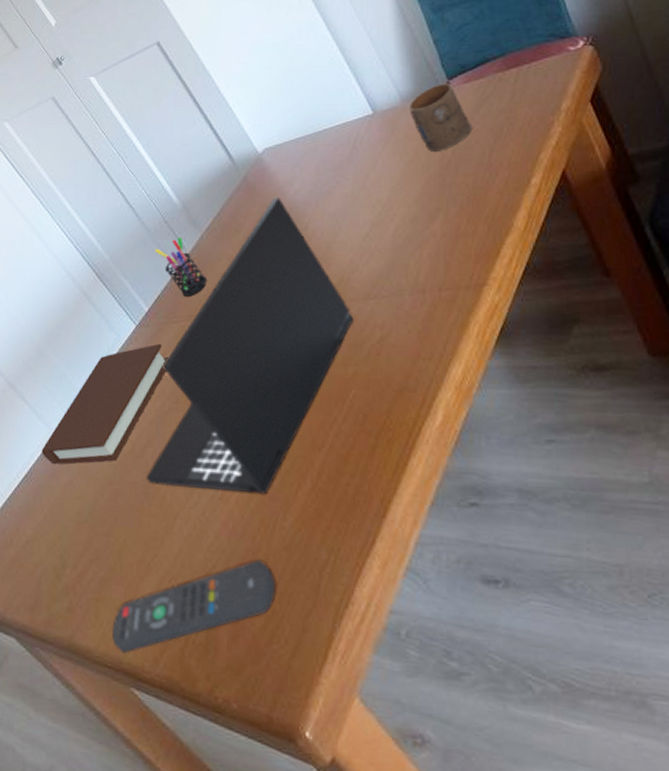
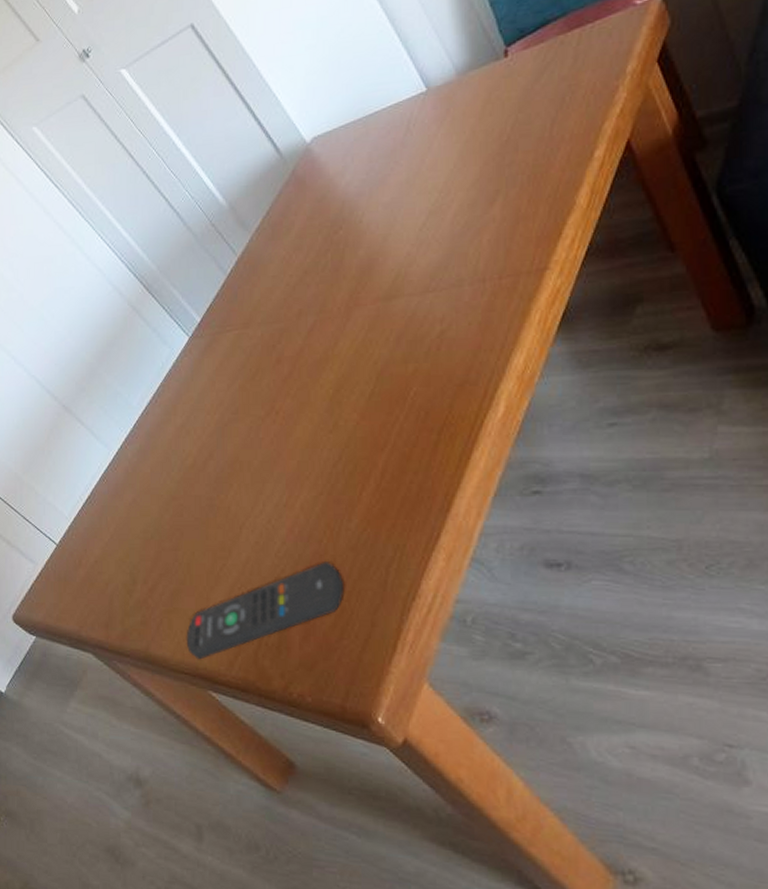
book: present [41,343,168,465] -> none [102,354,224,485]
laptop: present [146,197,354,495] -> none [210,190,412,498]
pen holder: present [155,237,208,297] -> none [203,241,260,303]
cup: present [408,83,473,152] -> none [464,51,533,129]

